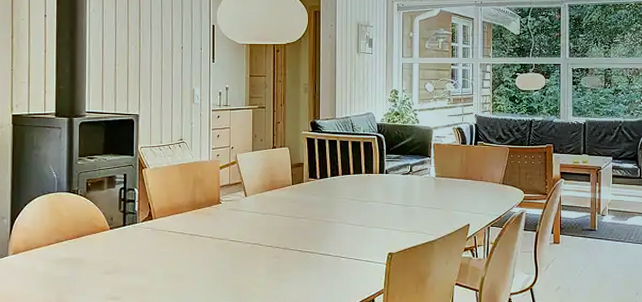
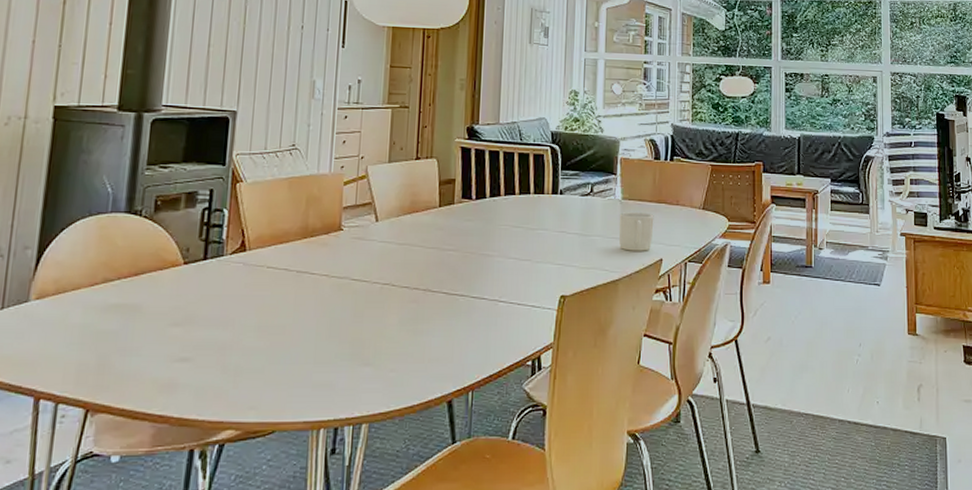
mug: none [433,187,462,218] -> present [619,212,654,251]

